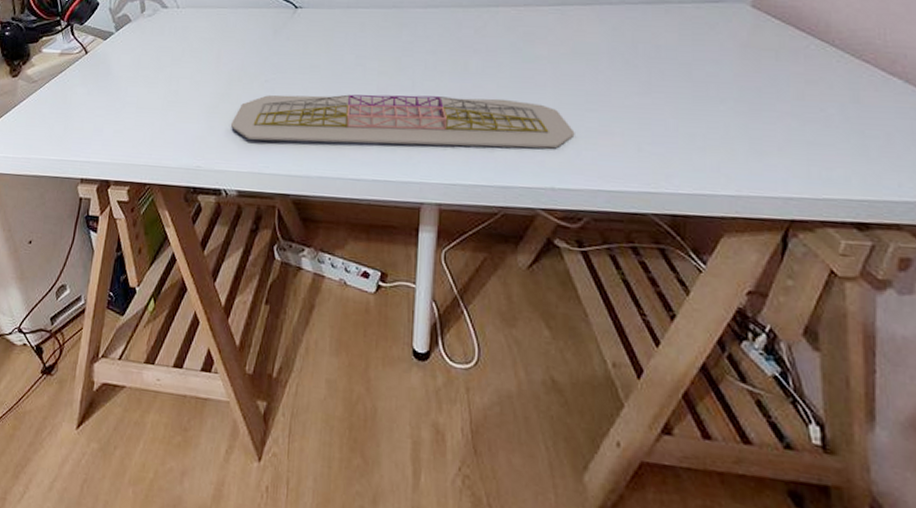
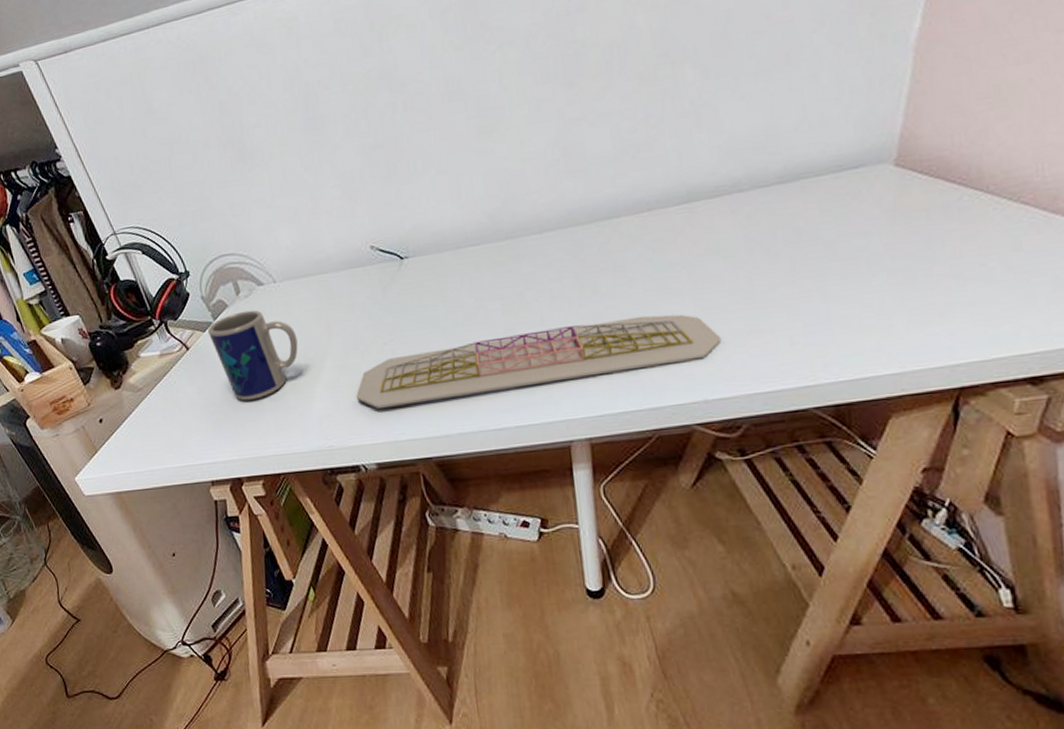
mug: none [108,28,188,111] -> present [208,310,298,401]

